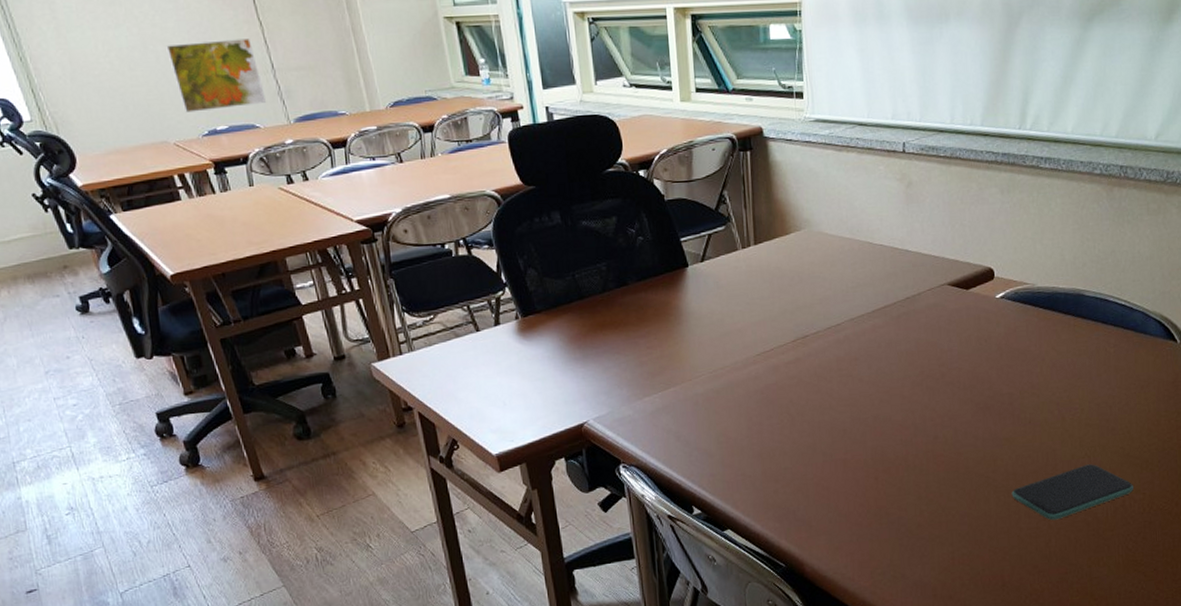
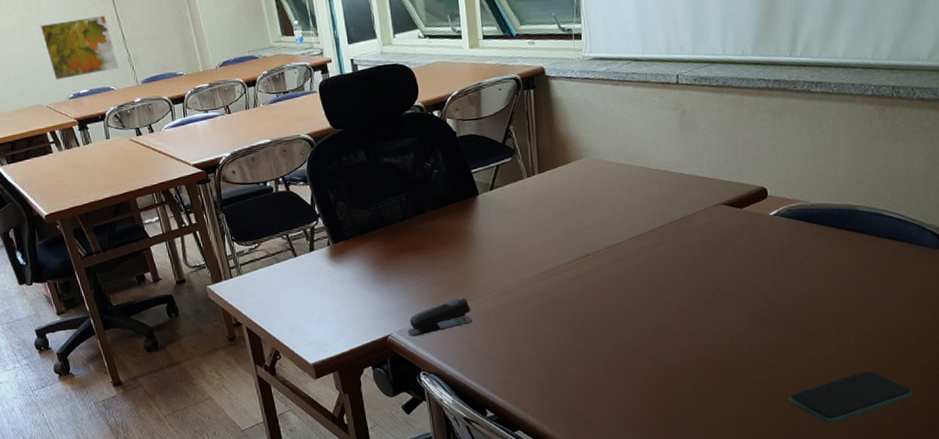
stapler: none [605,380,679,425] -> present [407,296,473,337]

